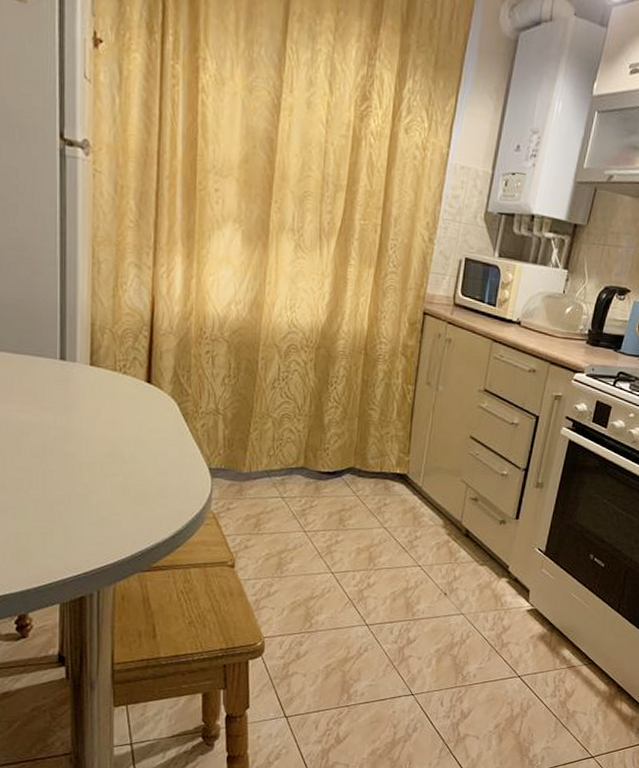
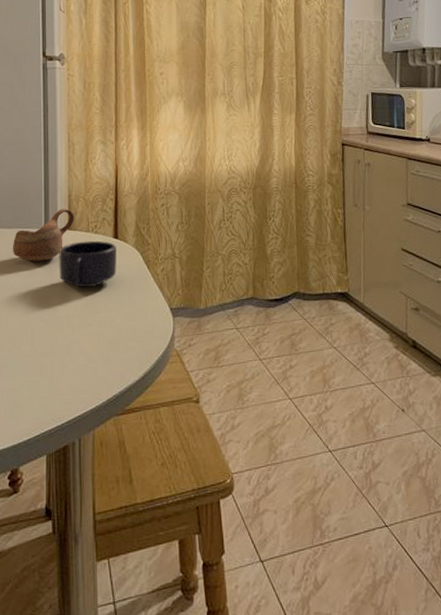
cup: none [18,339,99,397] -> present [12,208,75,262]
mug: none [77,380,149,435] -> present [59,240,117,288]

